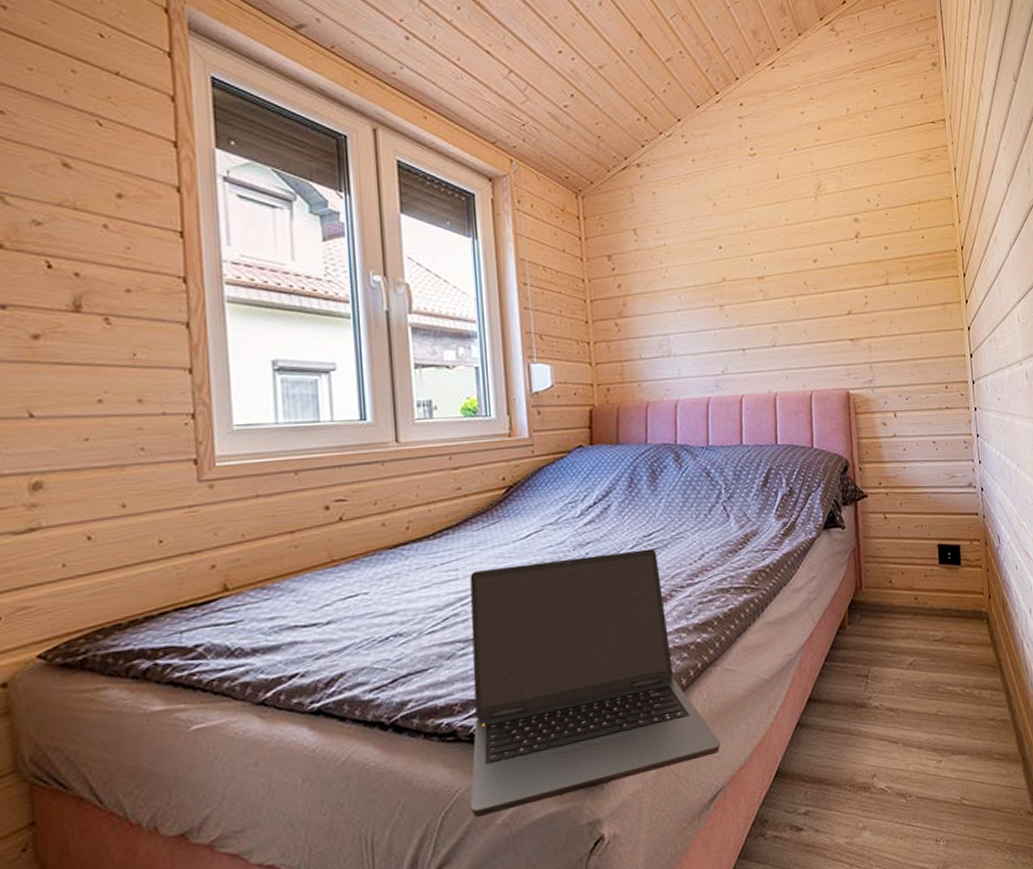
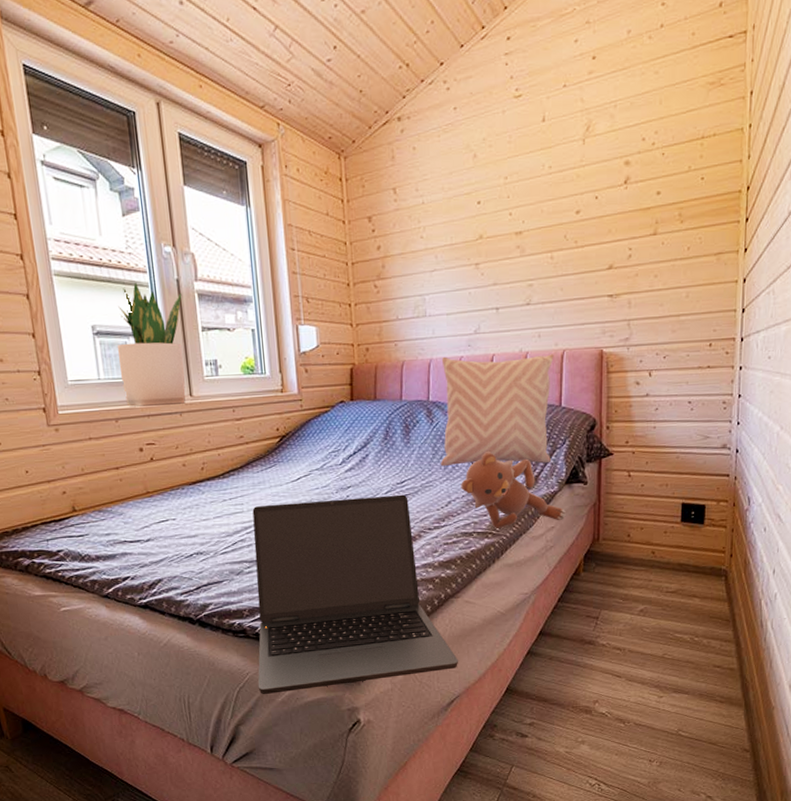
planter: none [304,312,392,456] -> present [117,282,186,407]
pillow: none [688,395,807,516] -> present [440,354,554,467]
teddy bear: none [714,497,826,583] -> present [461,452,566,530]

